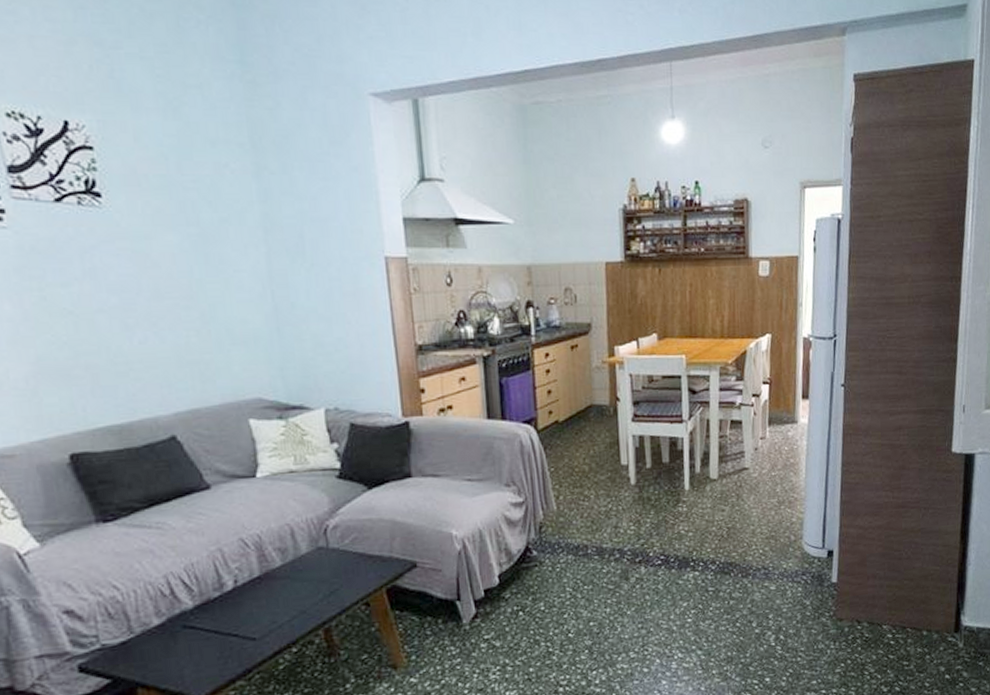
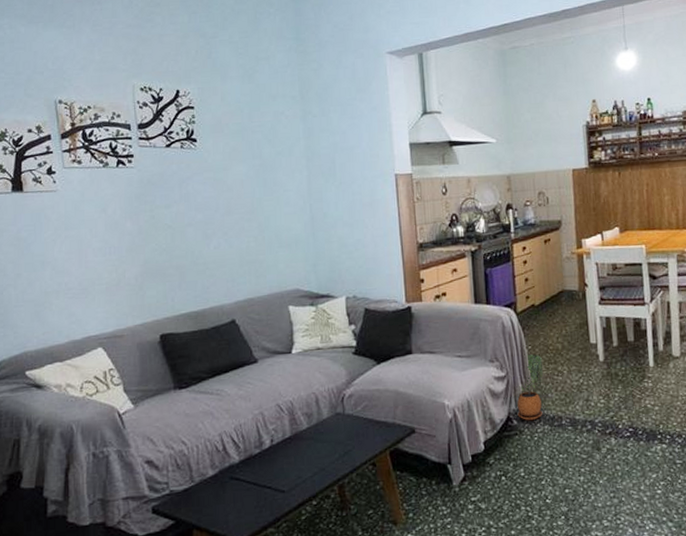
potted plant: none [537,476,567,551] -> present [517,353,543,421]

